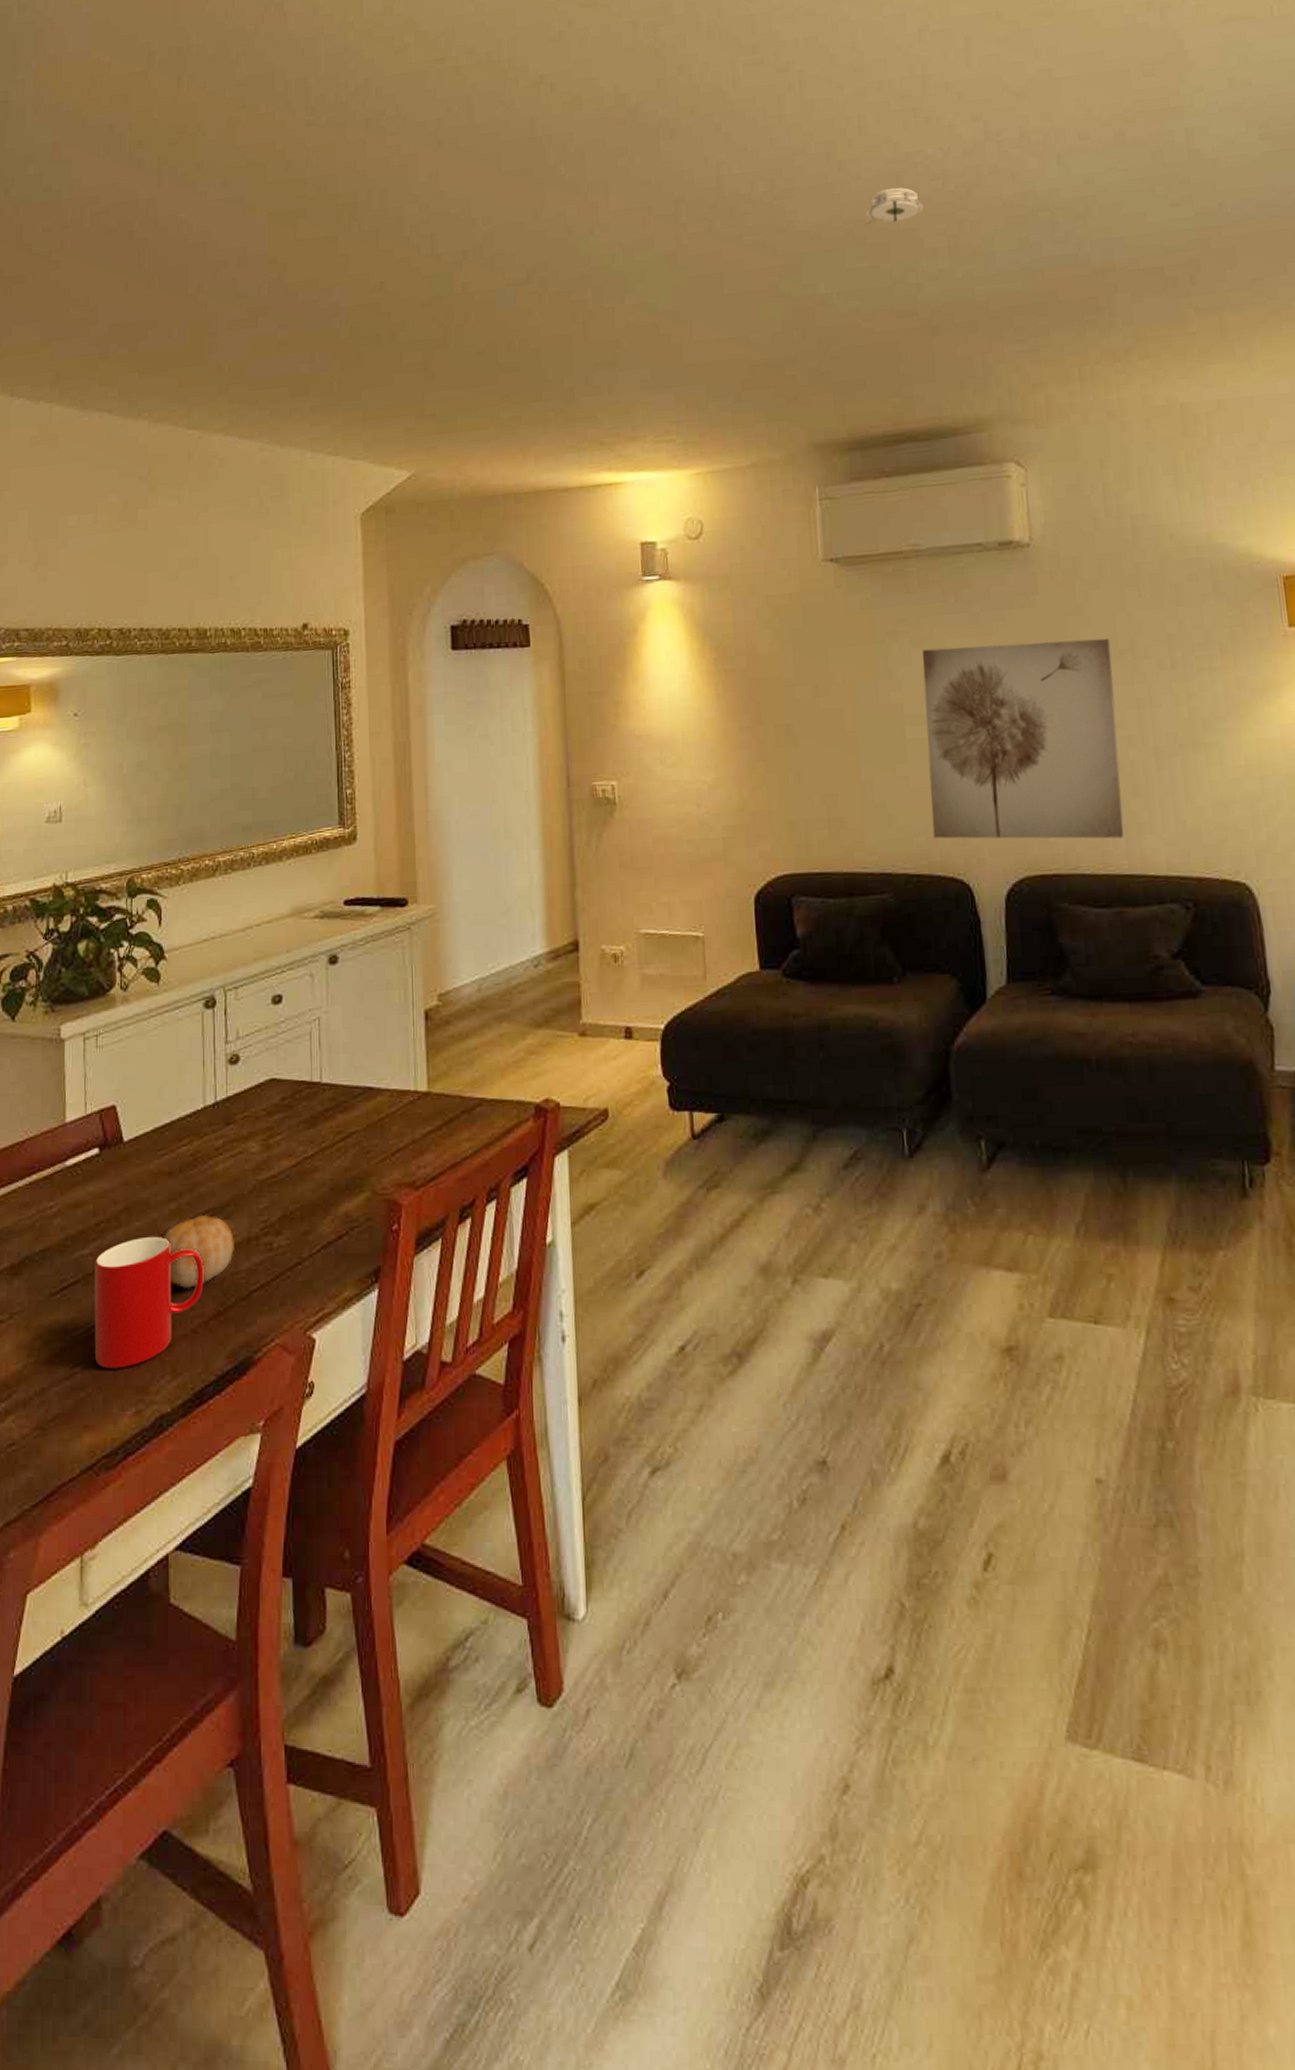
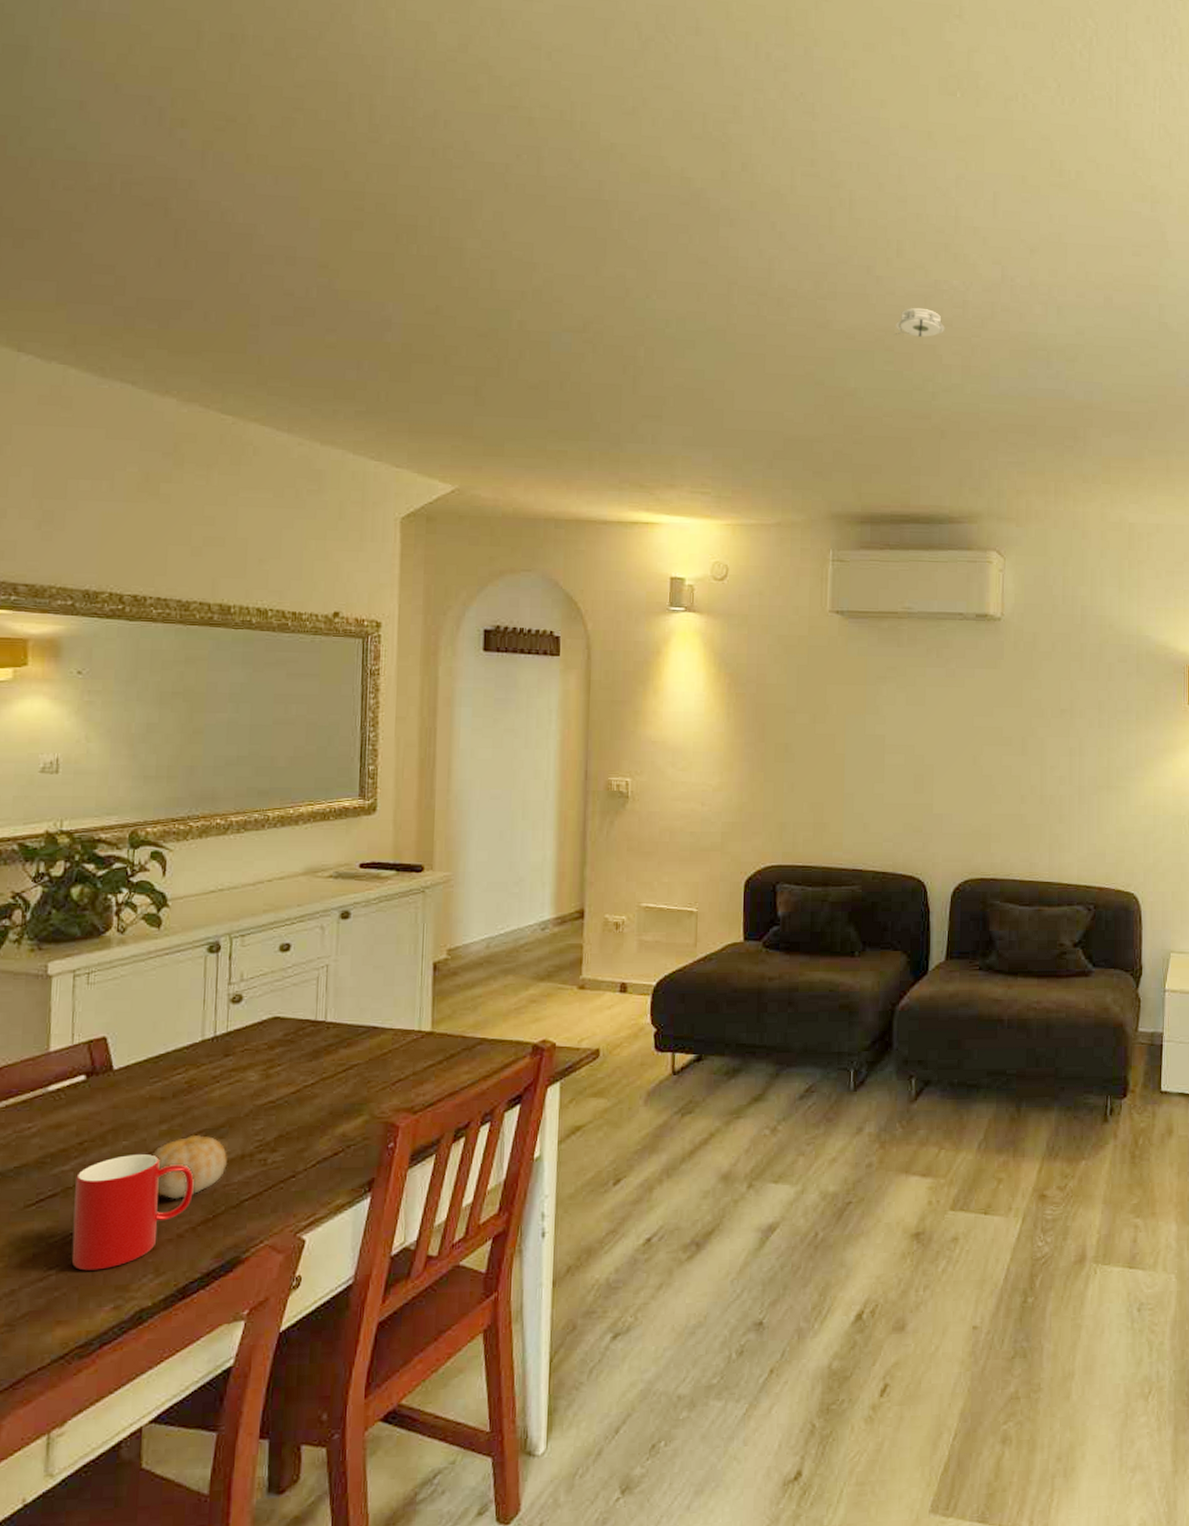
wall art: present [922,638,1125,839] -> none [899,694,1055,854]

